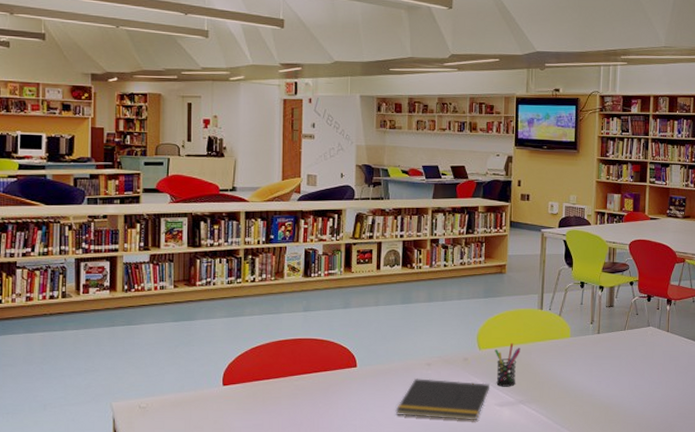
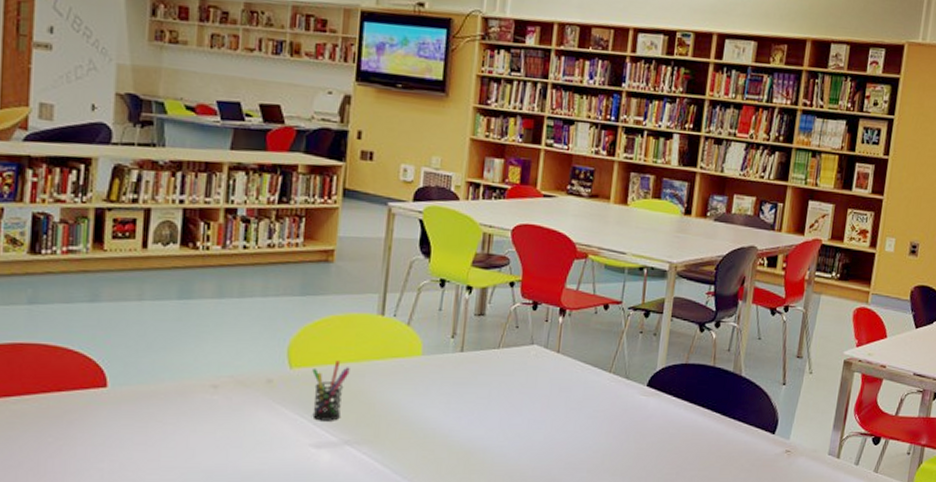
notepad: present [395,379,490,421] -> none [163,406,304,467]

